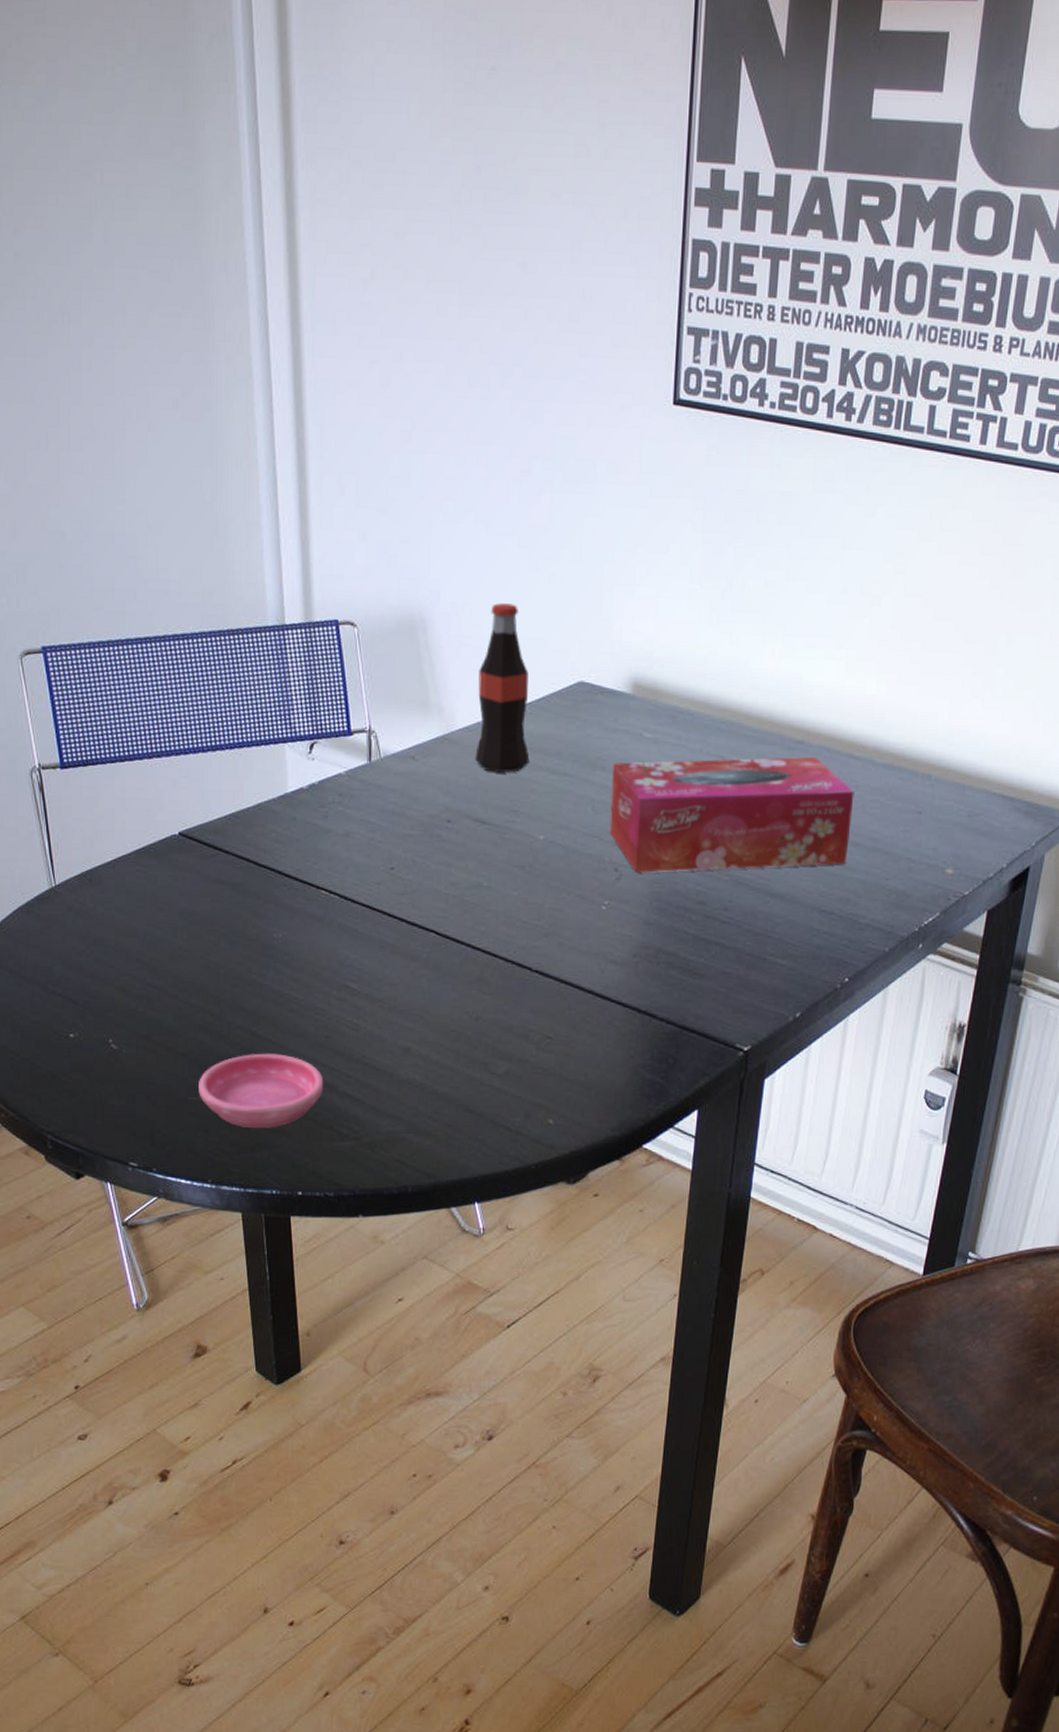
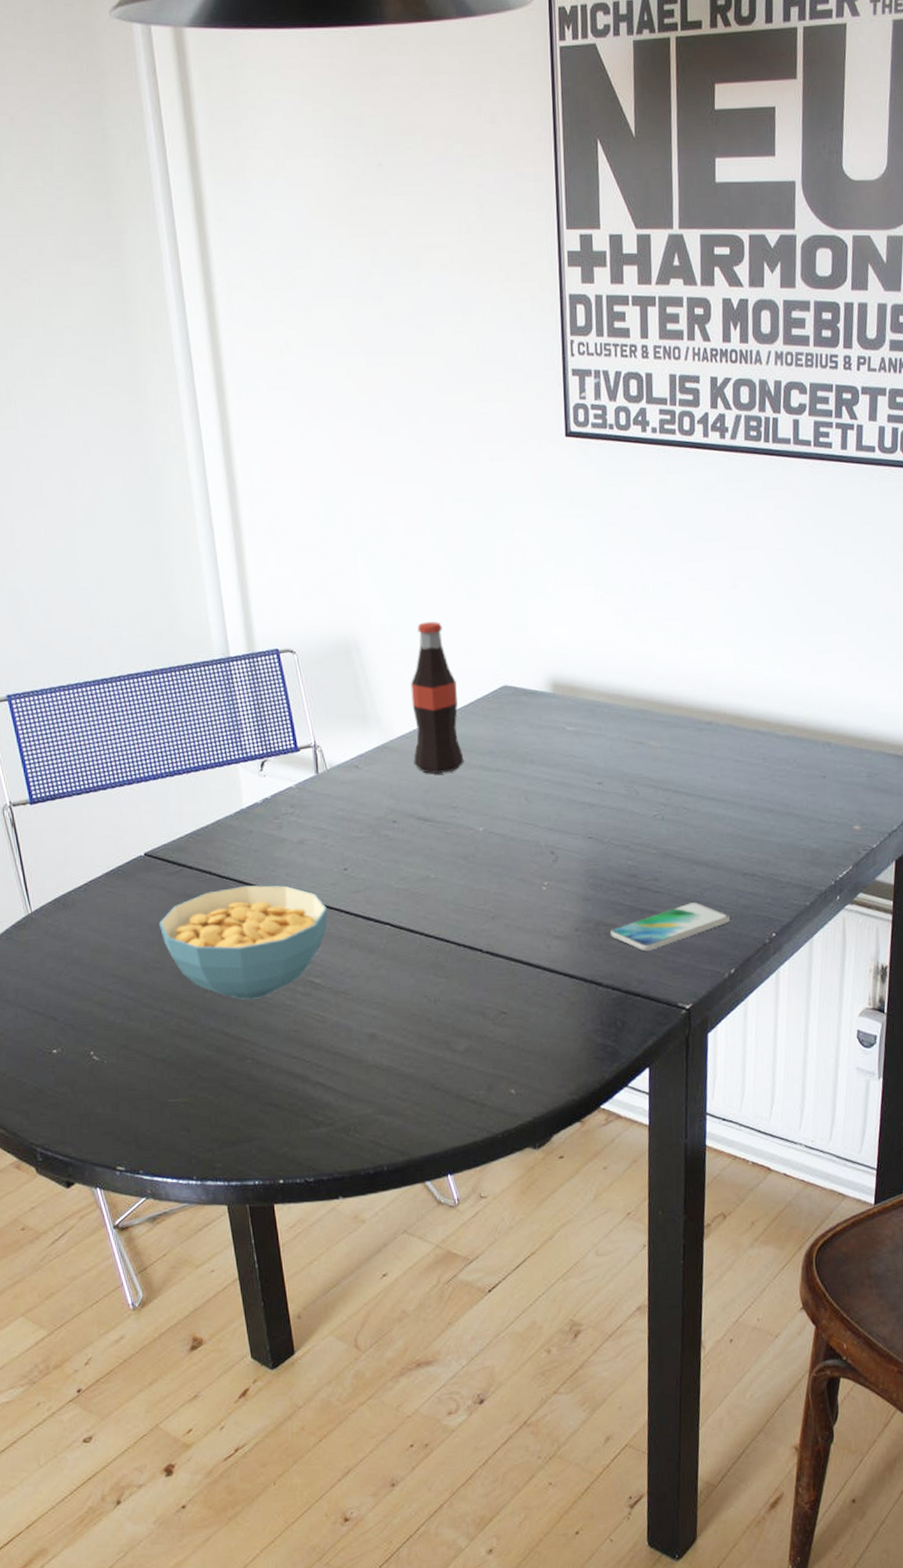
cereal bowl: none [189,876,371,999] -> present [158,884,328,1000]
saucer: present [198,1053,324,1128] -> none [178,1051,297,1124]
tissue box: present [609,756,854,873] -> none [540,735,763,853]
smartphone: none [671,937,801,986] -> present [611,902,730,951]

